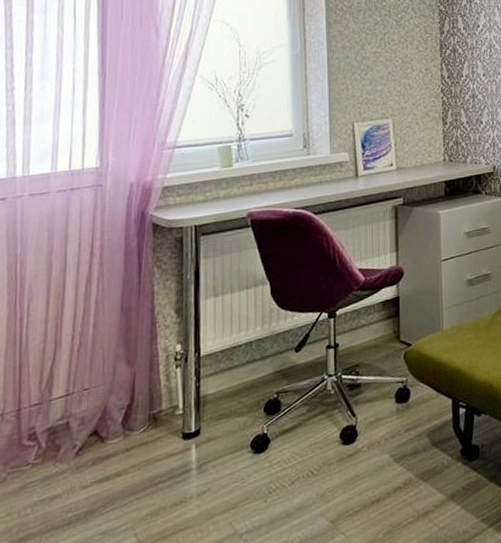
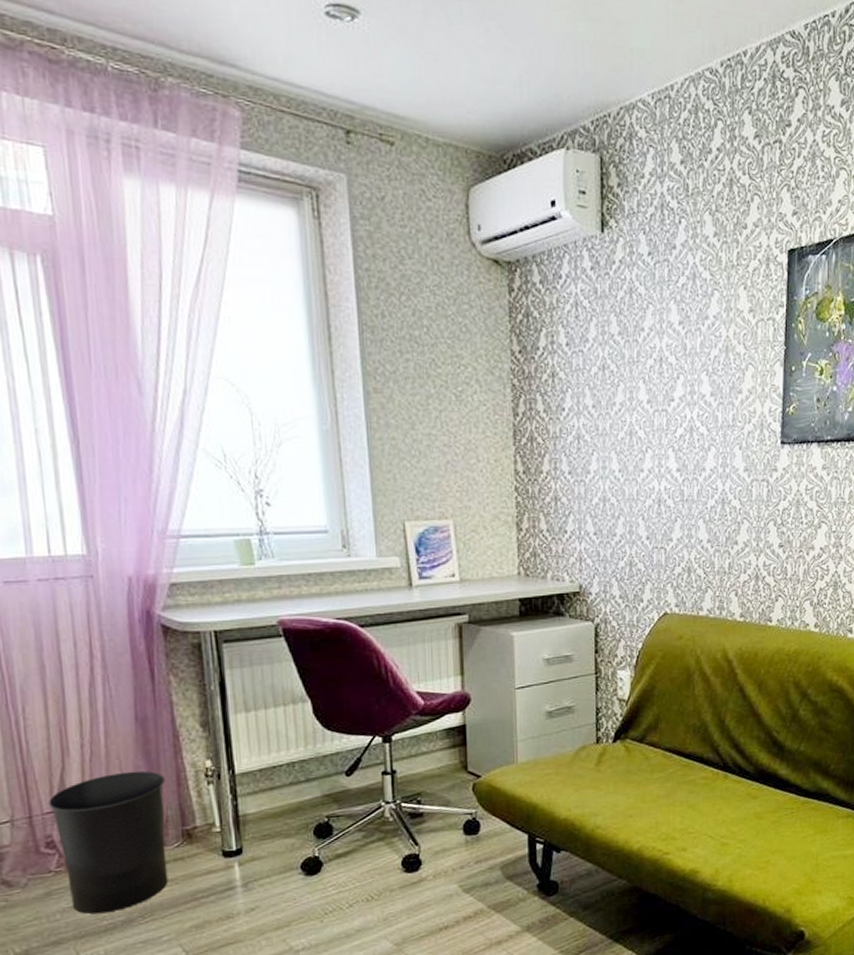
waste bin: none [36,358,140,507] -> present [47,770,168,914]

